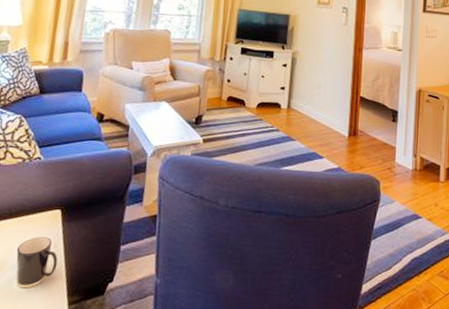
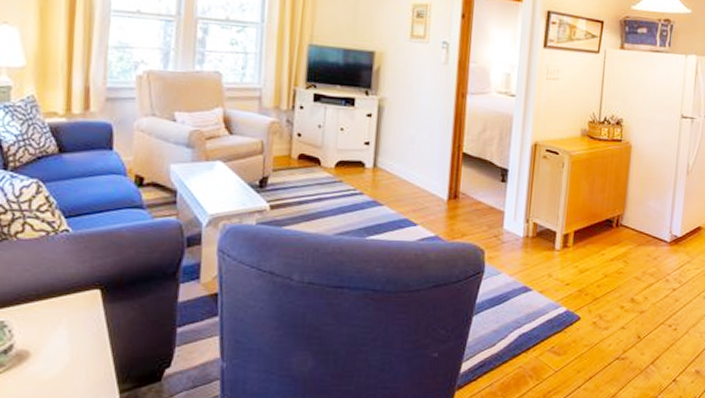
mug: present [15,237,58,288] -> none [50,320,103,377]

